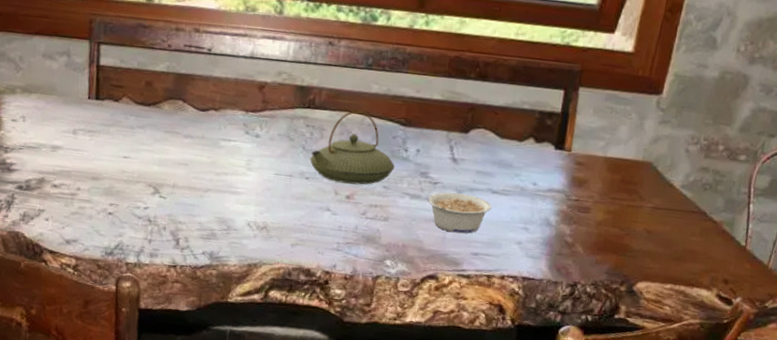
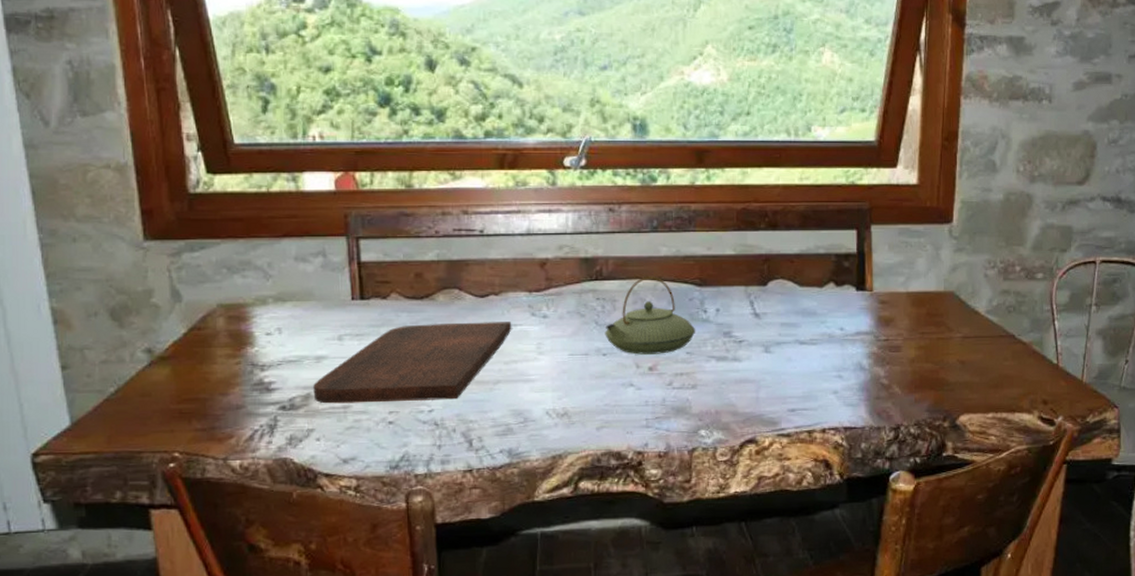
cutting board: none [47,128,227,201] -> present [313,322,512,404]
legume: present [427,192,492,234] -> none [734,348,802,391]

